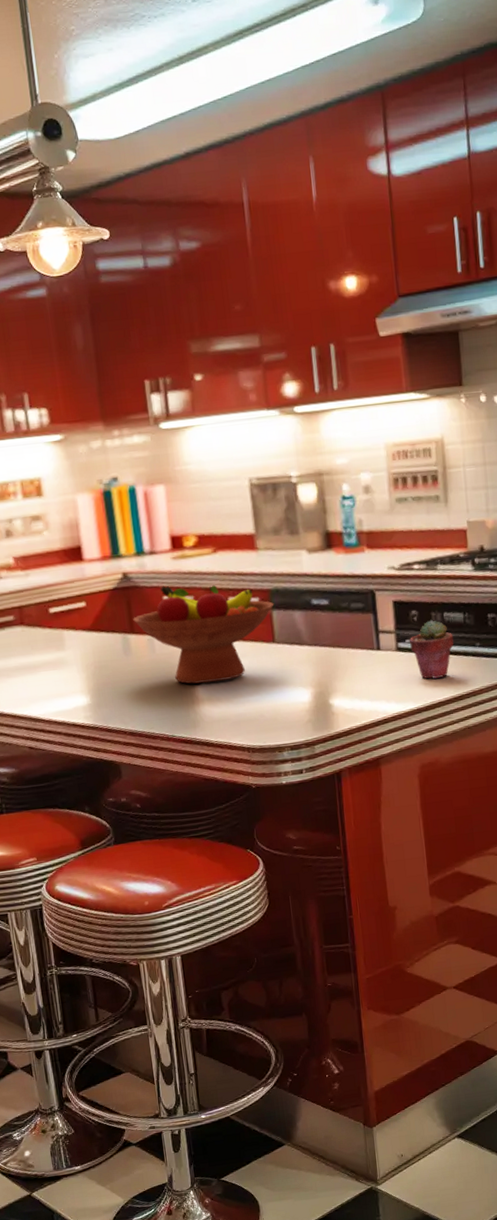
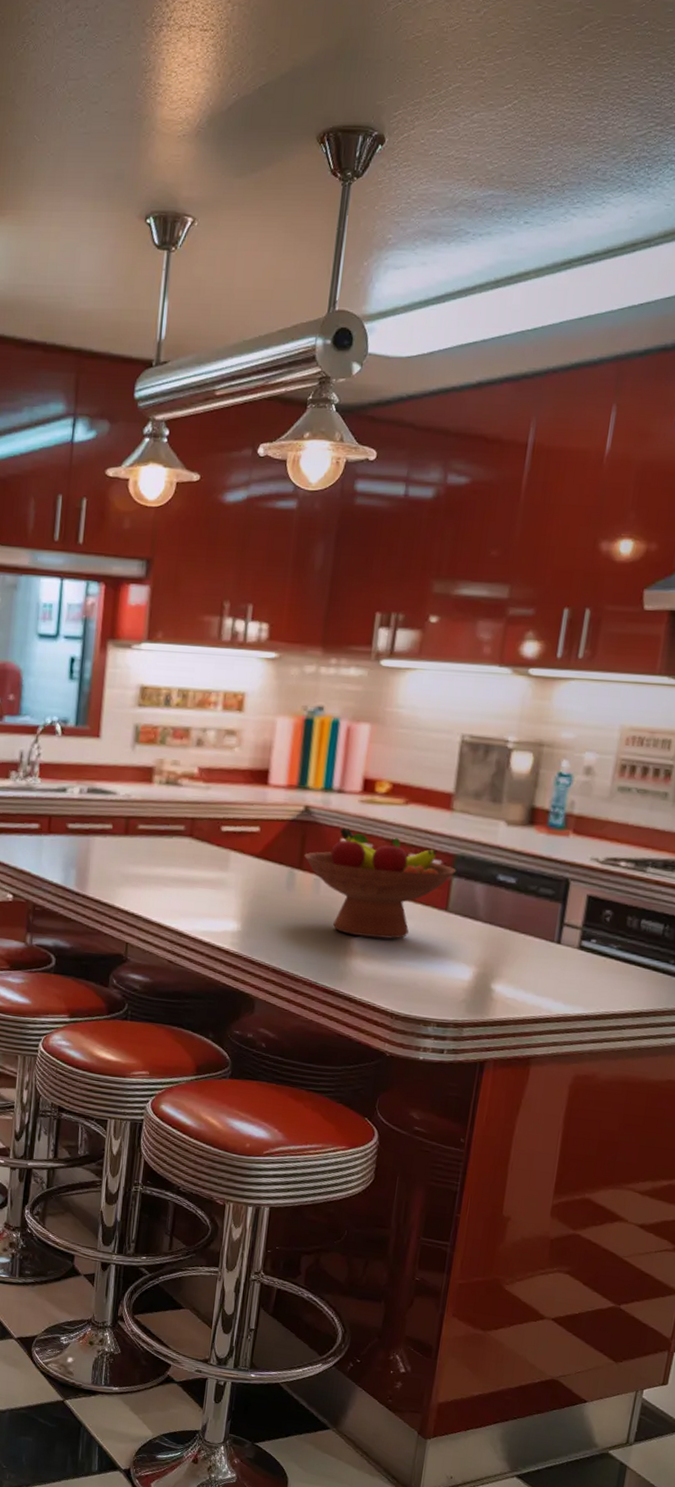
potted succulent: present [410,619,454,679] -> none [594,923,647,989]

